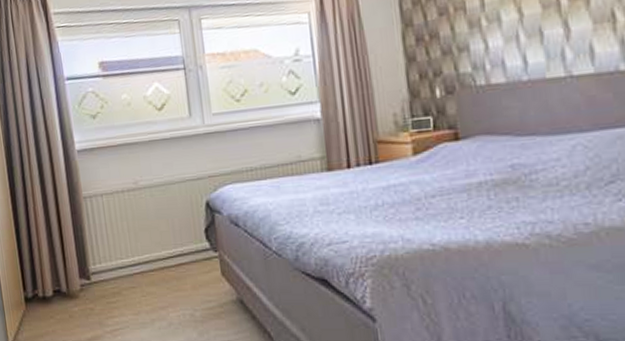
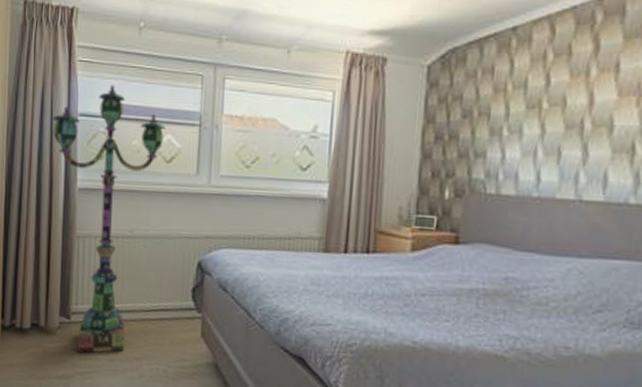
floor lamp: none [40,44,152,313] -> present [52,85,166,354]

